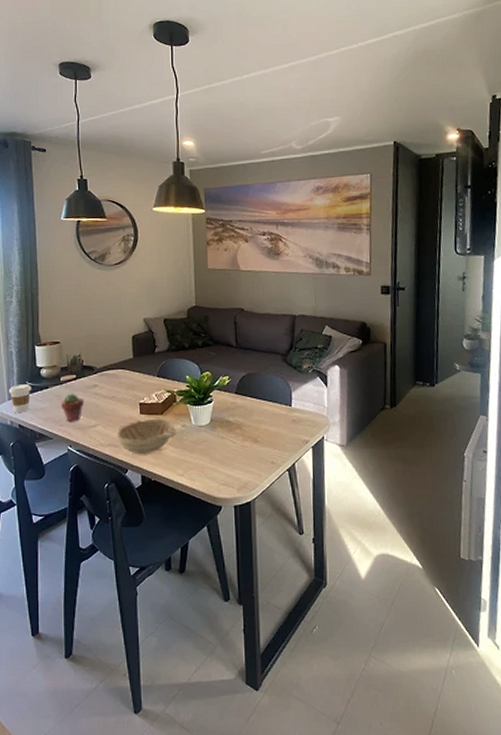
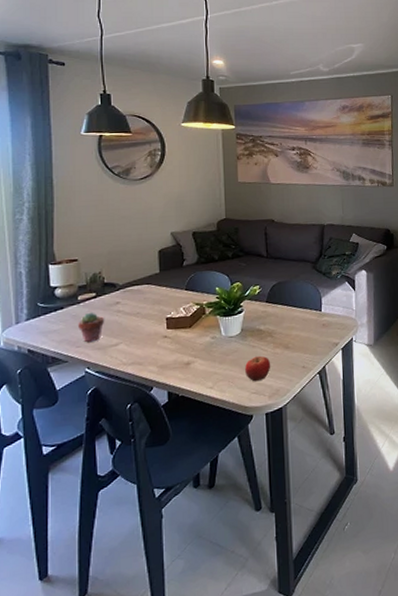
coffee cup: present [8,384,31,413] -> none [16,305,44,337]
decorative bowl: present [117,418,178,455] -> none [141,331,207,371]
fruit: none [214,447,240,473] -> present [245,355,271,382]

